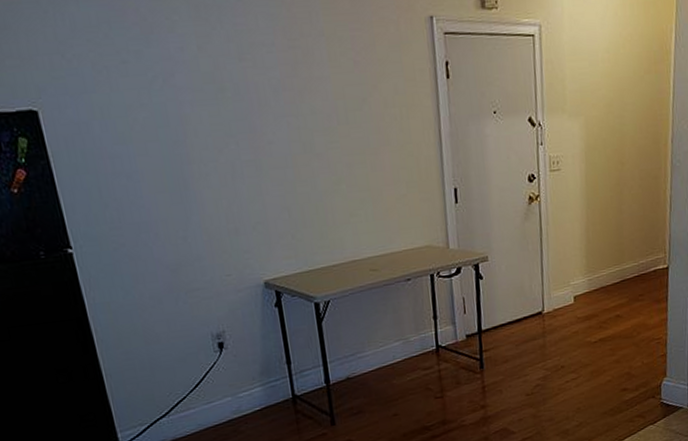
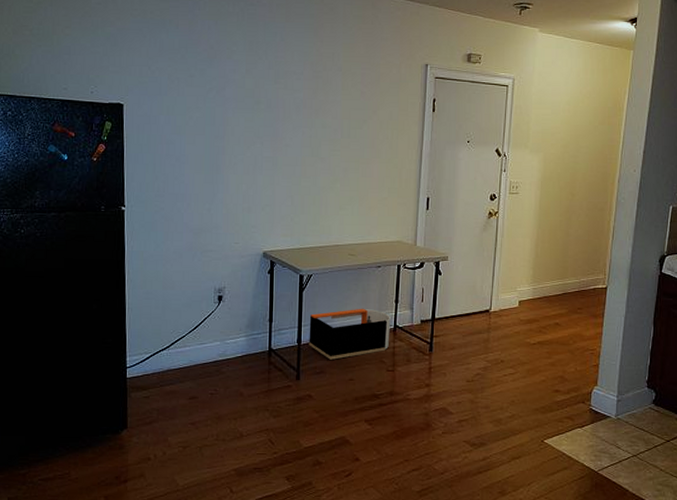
storage bin: none [335,331,433,397] -> present [309,308,390,360]

